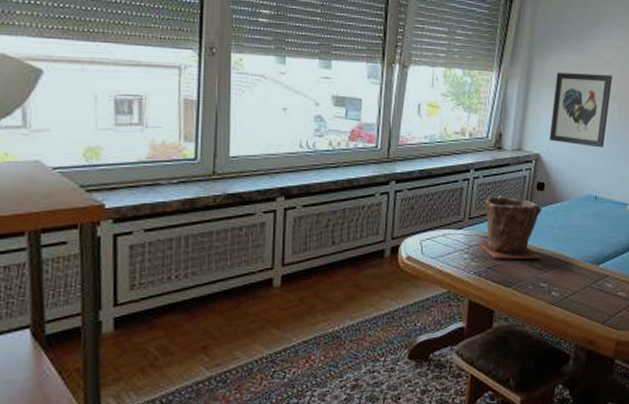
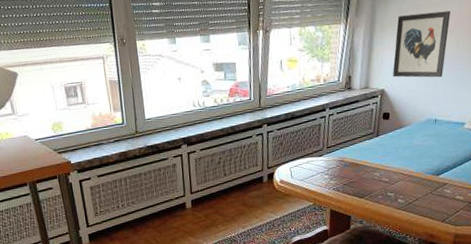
plant pot: present [477,195,543,260] -> none [334,126,389,178]

